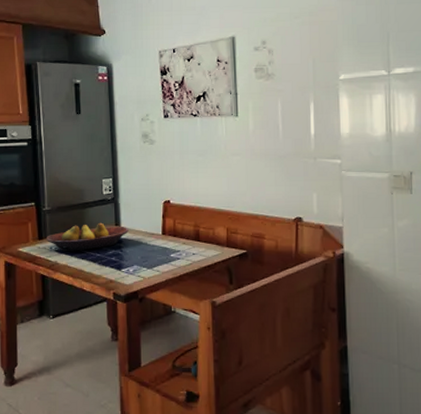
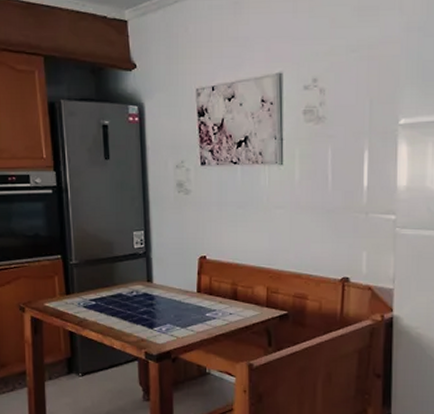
fruit bowl: present [46,222,128,251] -> none [74,278,161,308]

